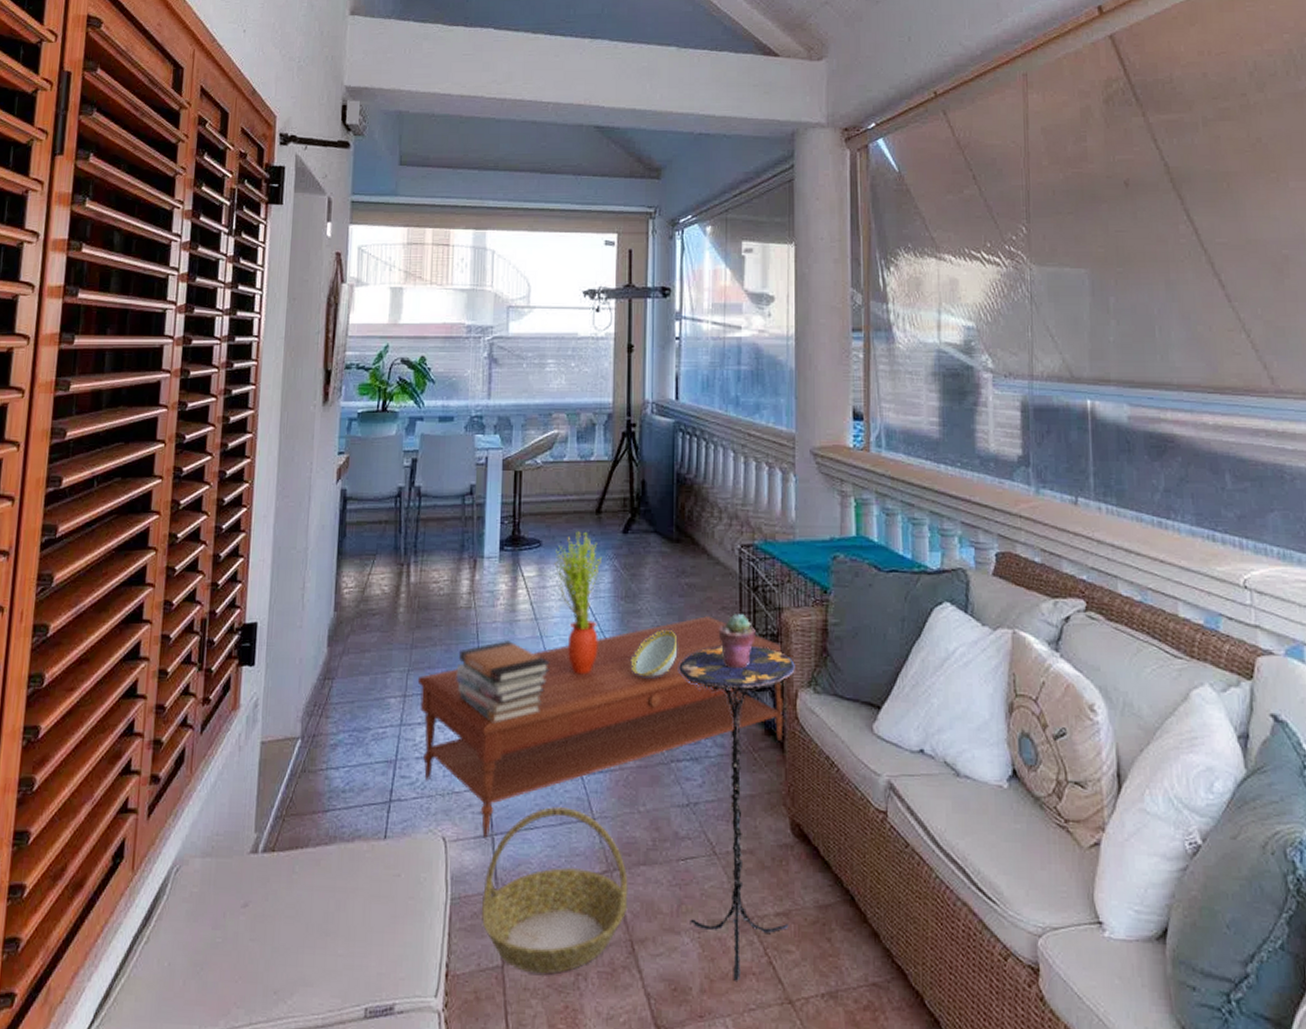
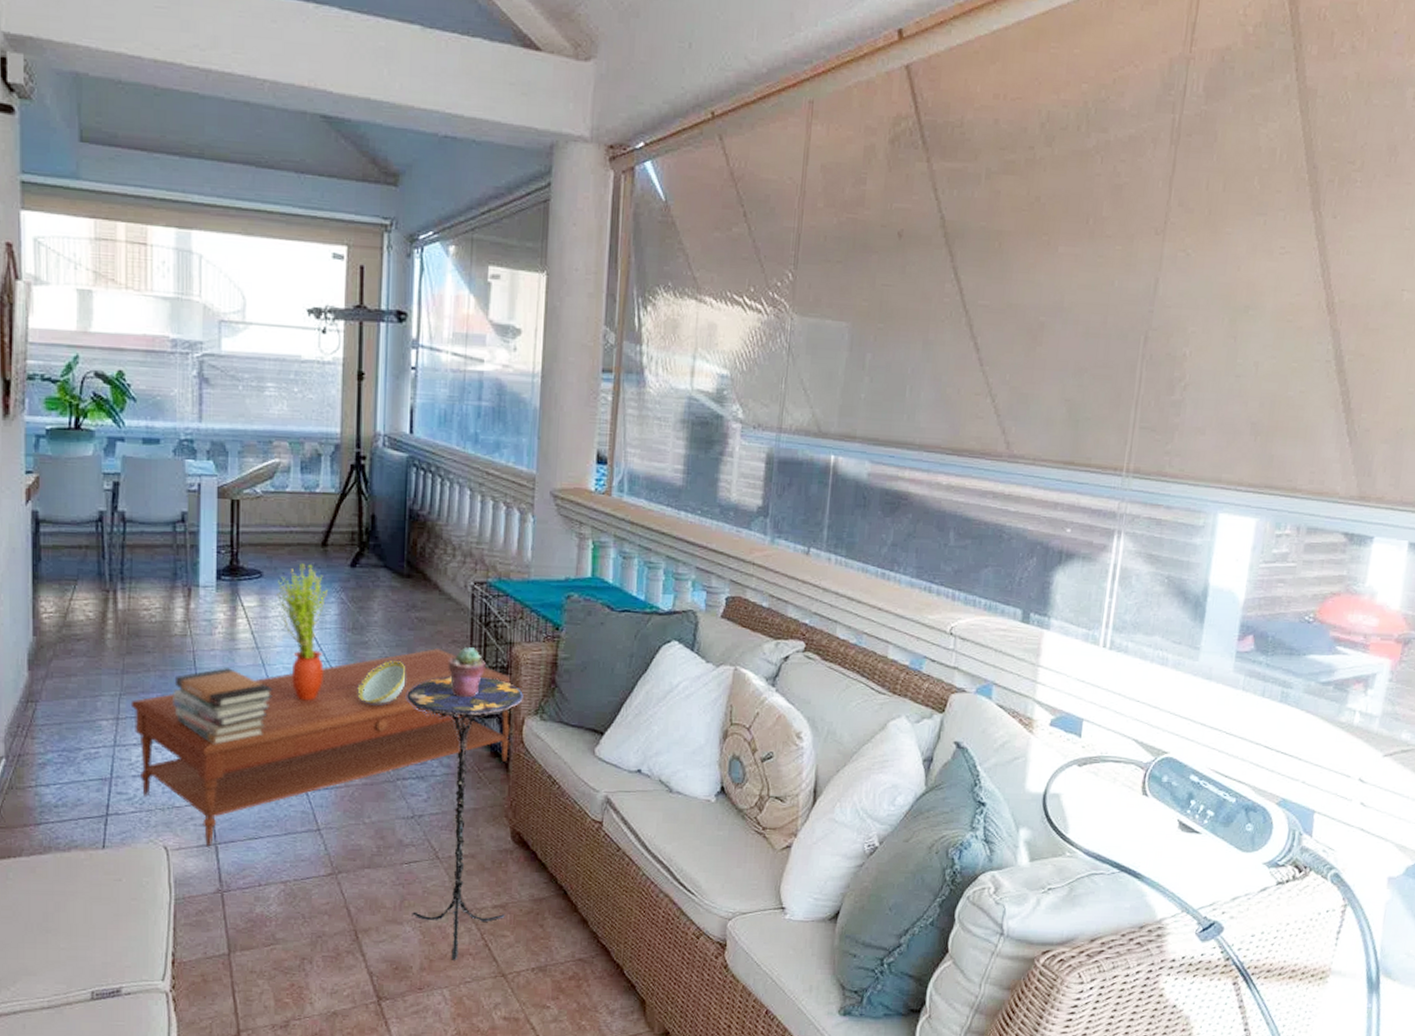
basket: present [481,806,628,974] -> none [206,818,353,959]

